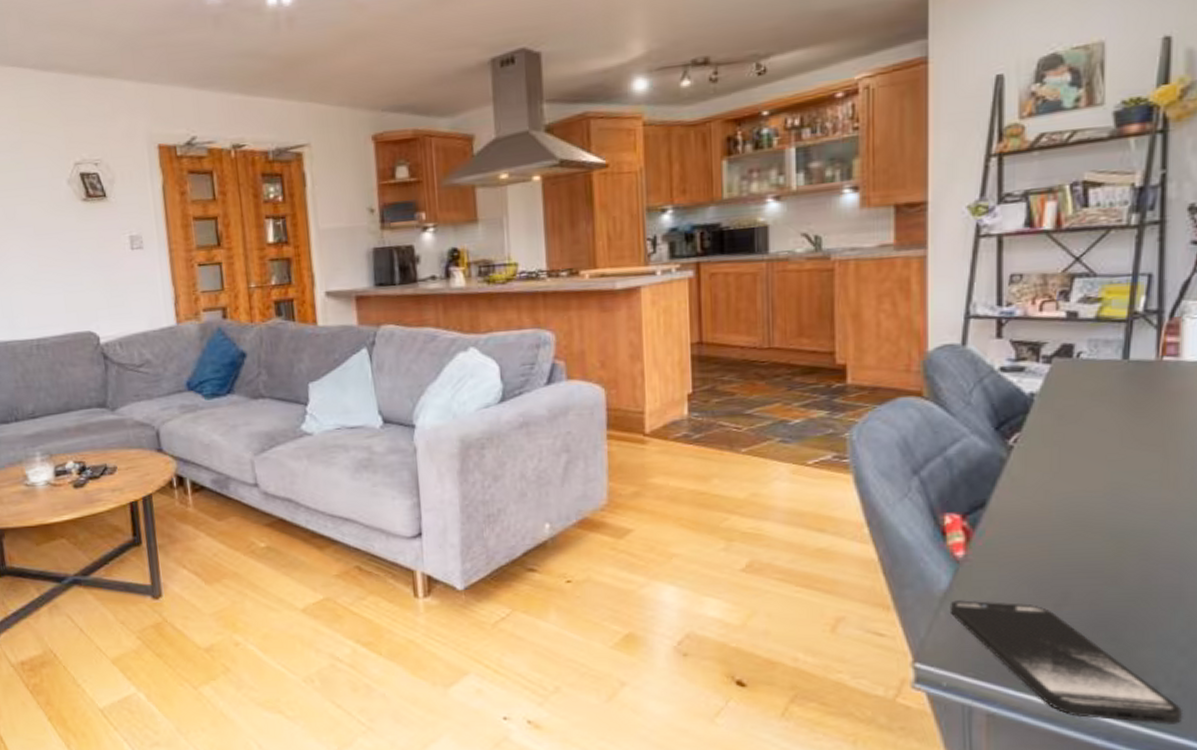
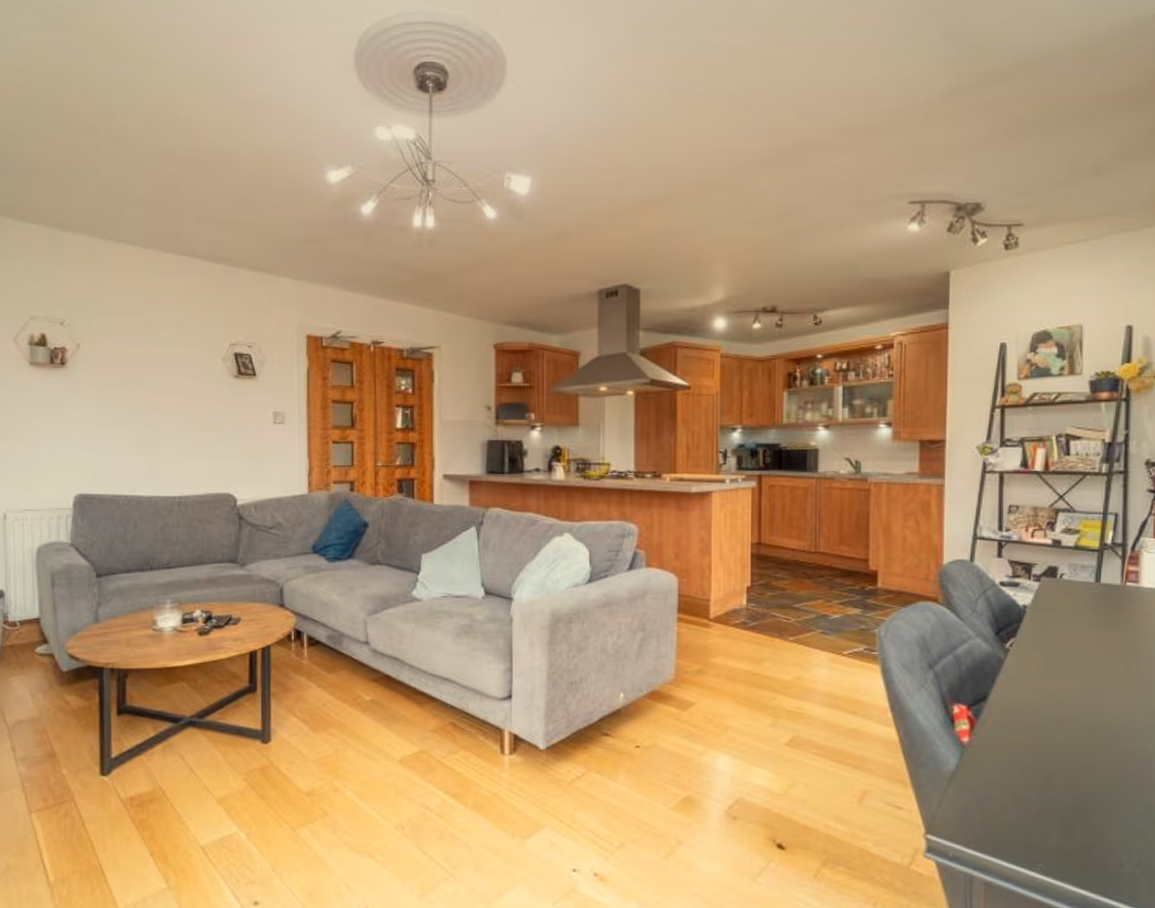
smartphone: present [949,600,1183,724] -> none [956,780,1142,898]

